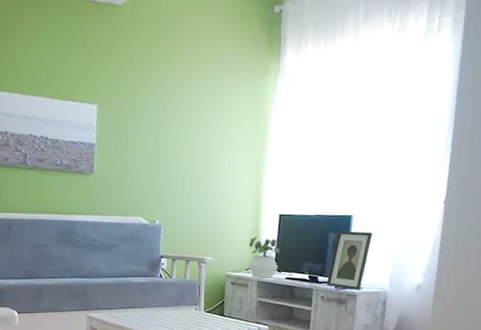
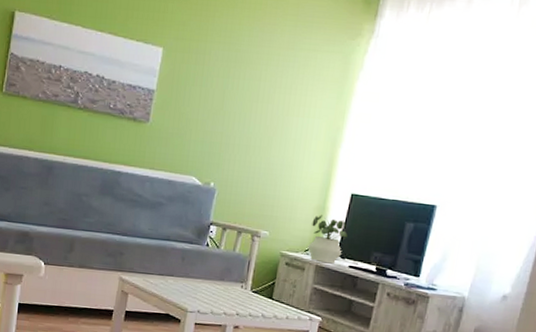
picture frame: present [326,230,373,291] -> none [395,220,458,292]

